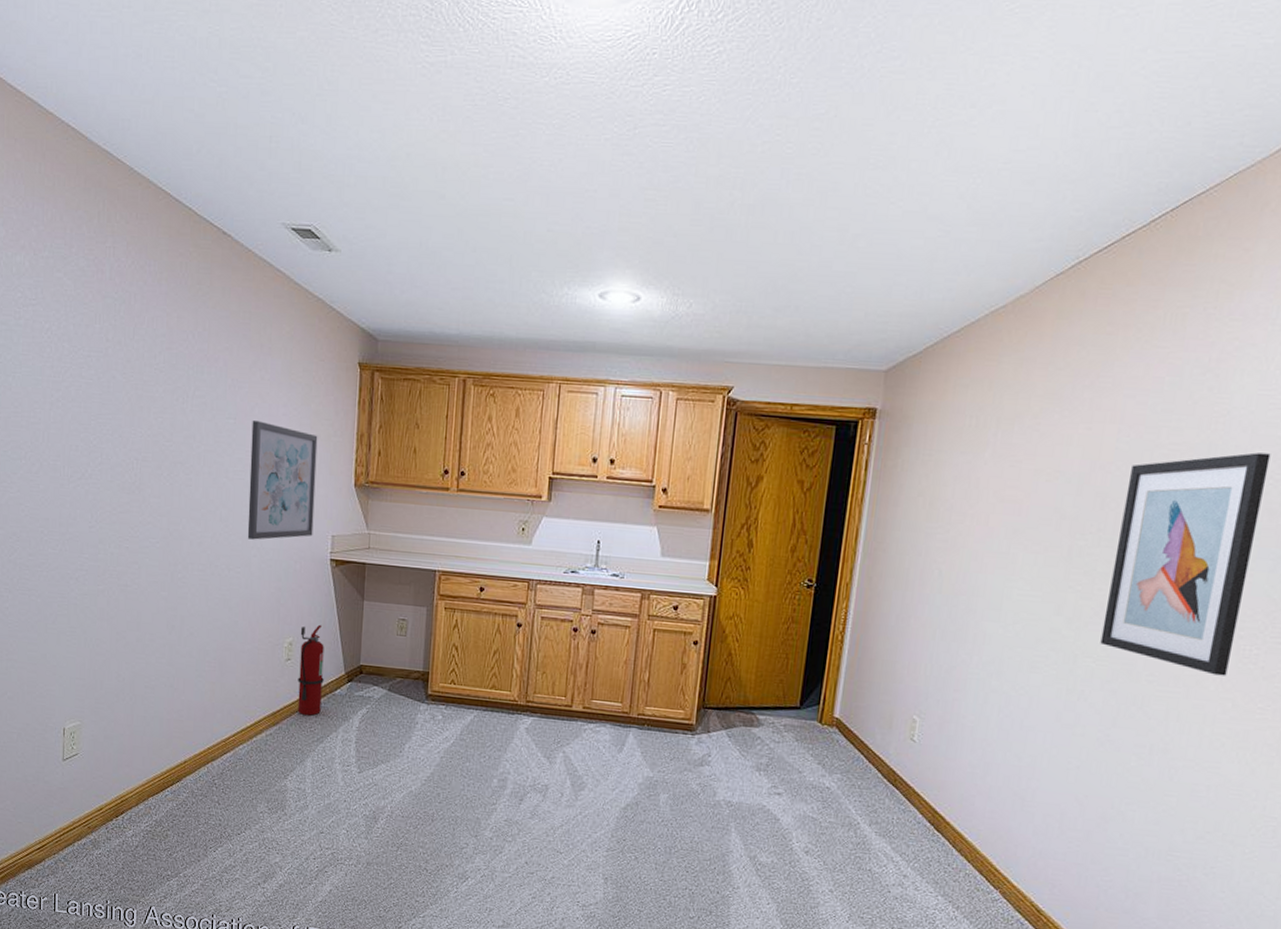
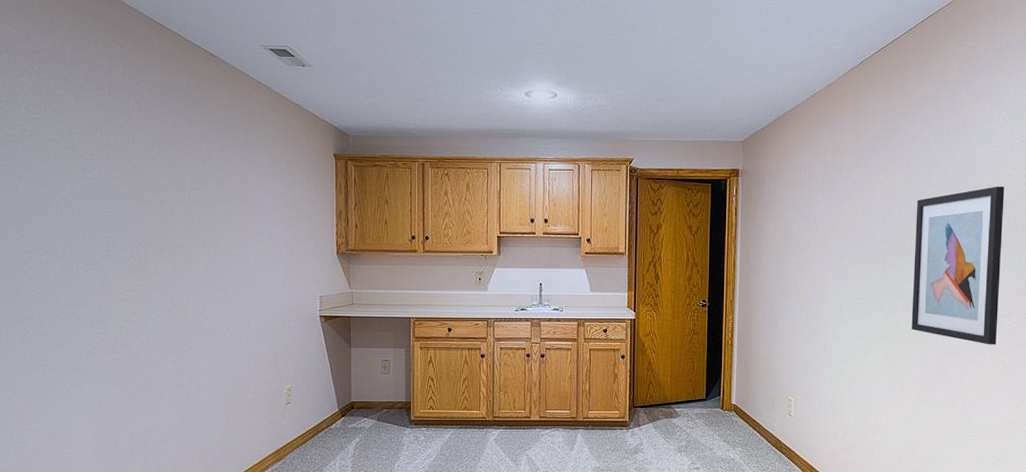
wall art: present [247,421,318,540] -> none [244,206,303,305]
fire extinguisher: present [297,624,324,716] -> none [297,371,320,449]

